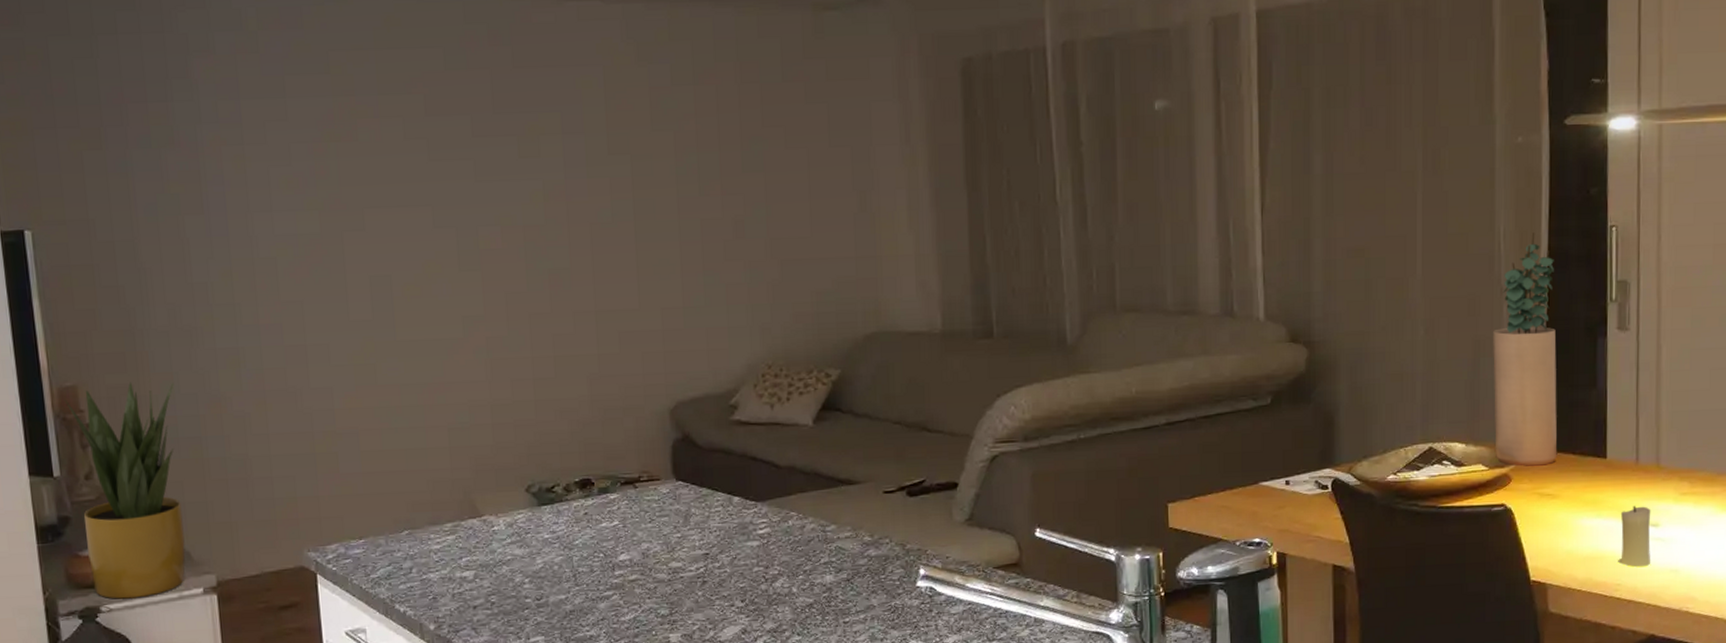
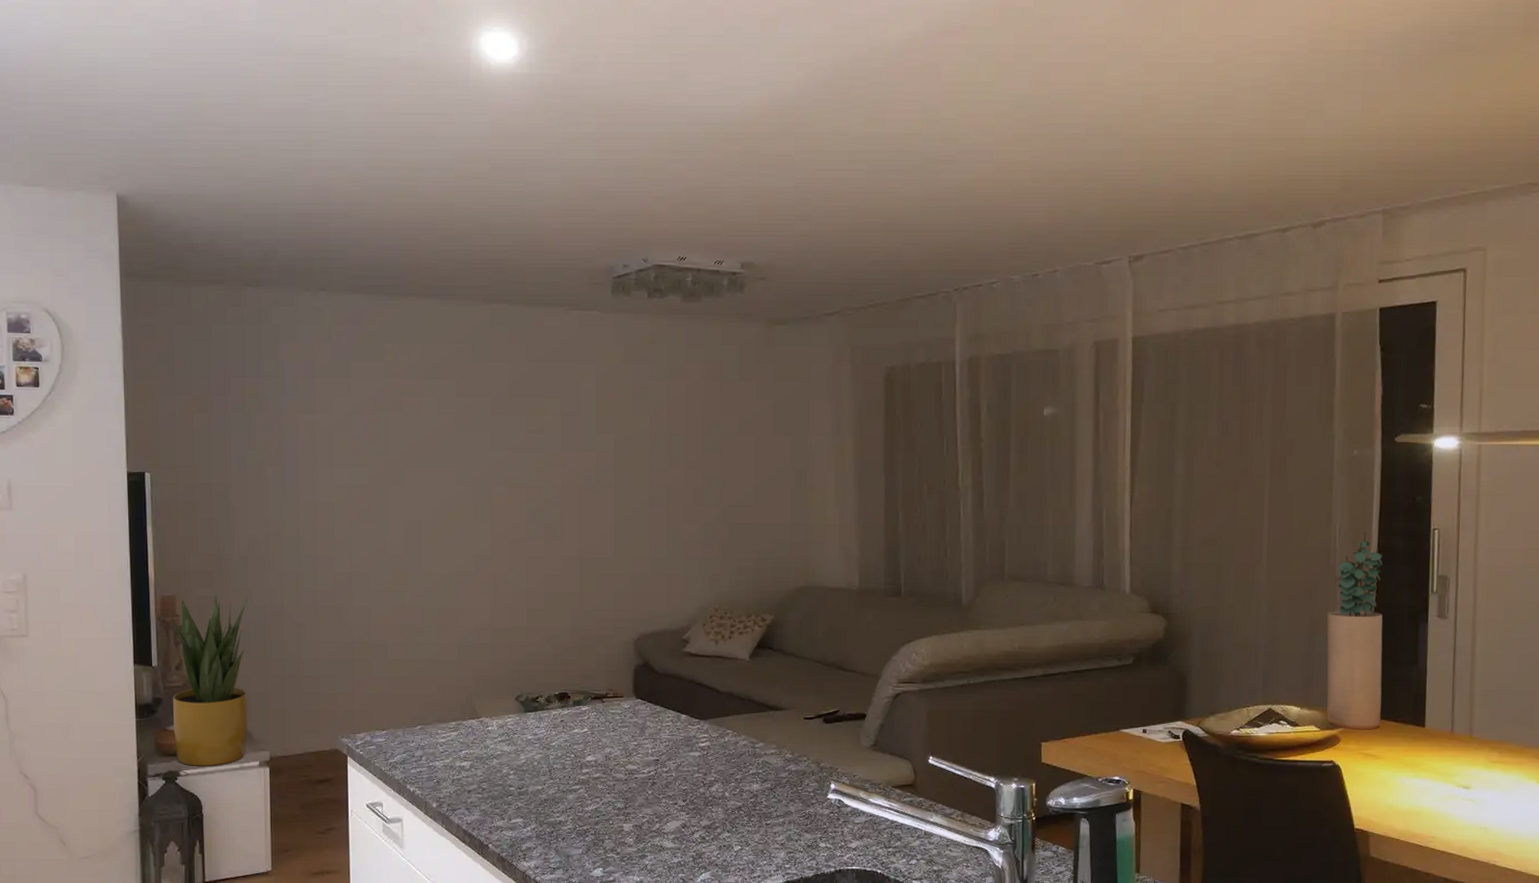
candle: present [1618,505,1651,568] -> none [1433,769,1464,824]

